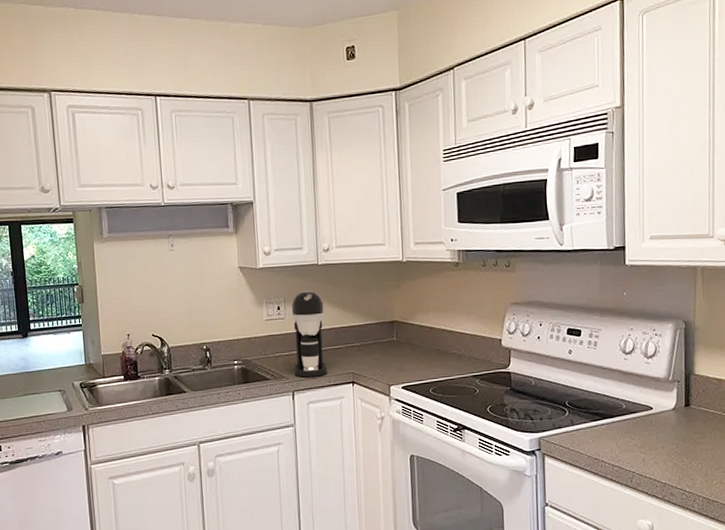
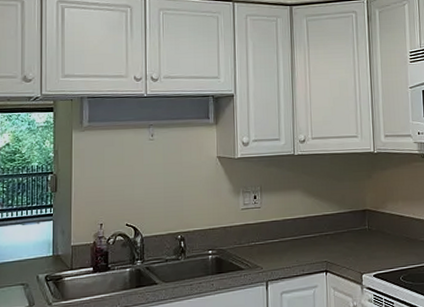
coffee maker: present [291,291,327,378] -> none [267,180,301,267]

